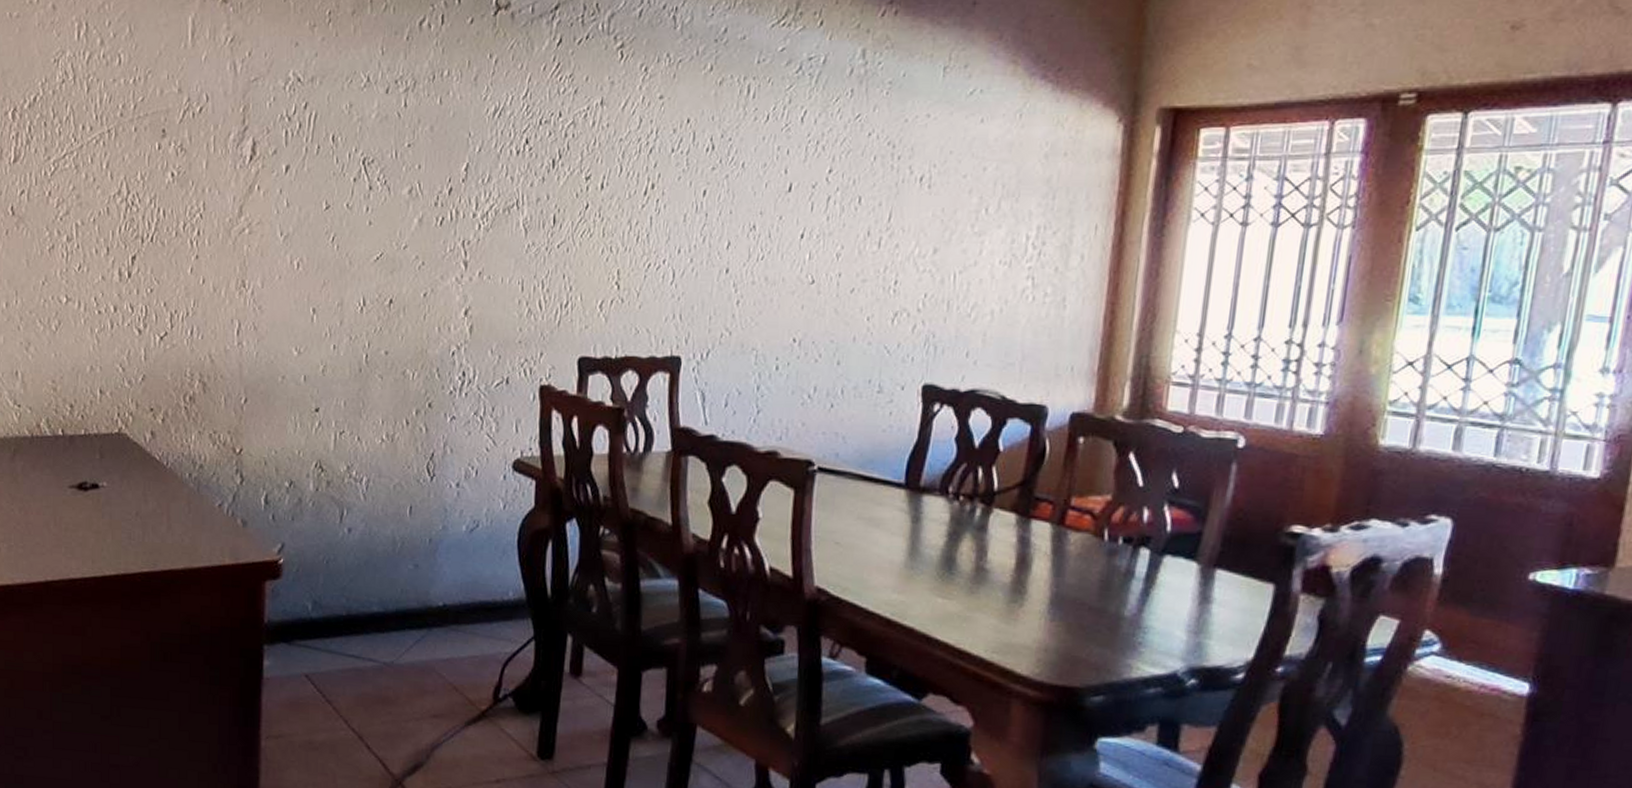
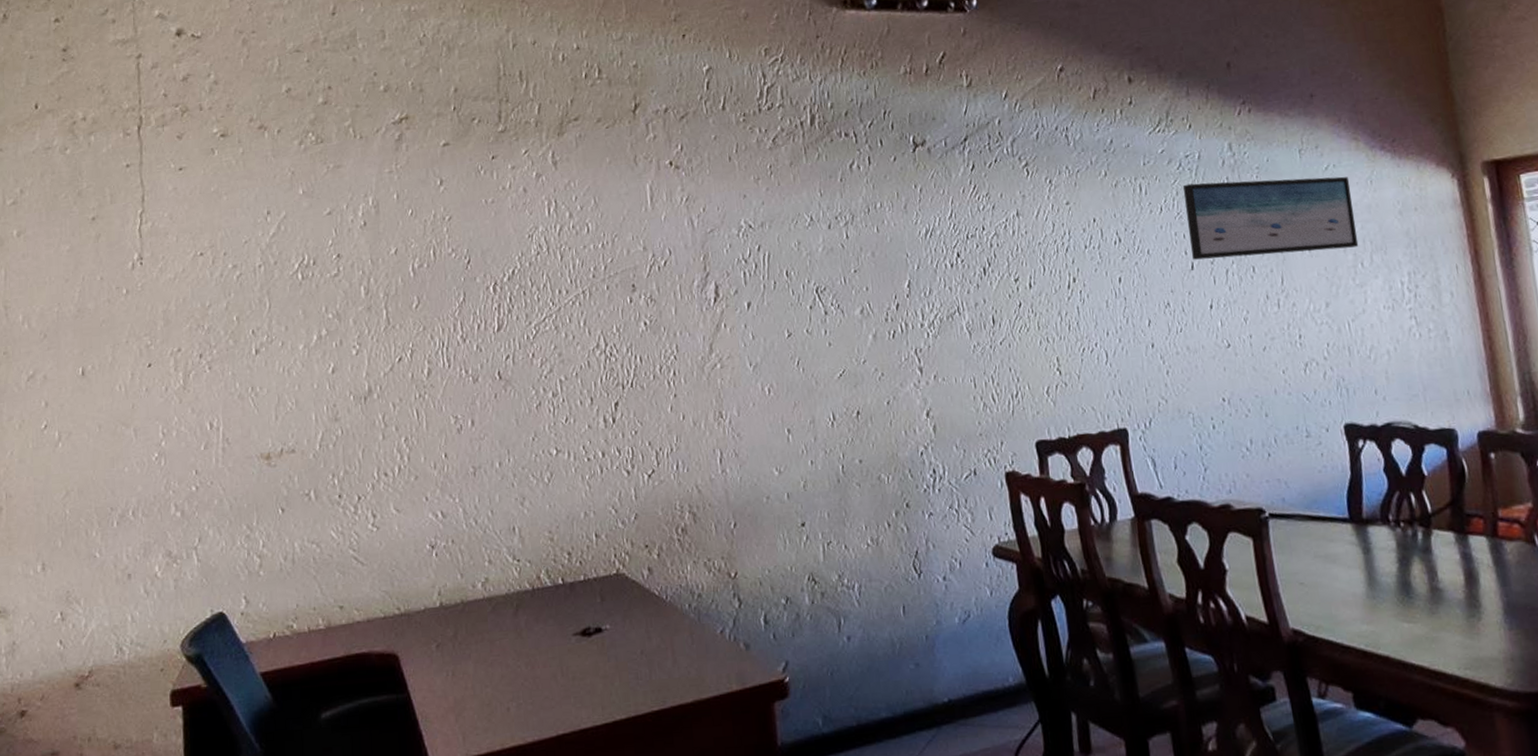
wall art: none [792,92,996,189] -> present [1182,176,1359,260]

